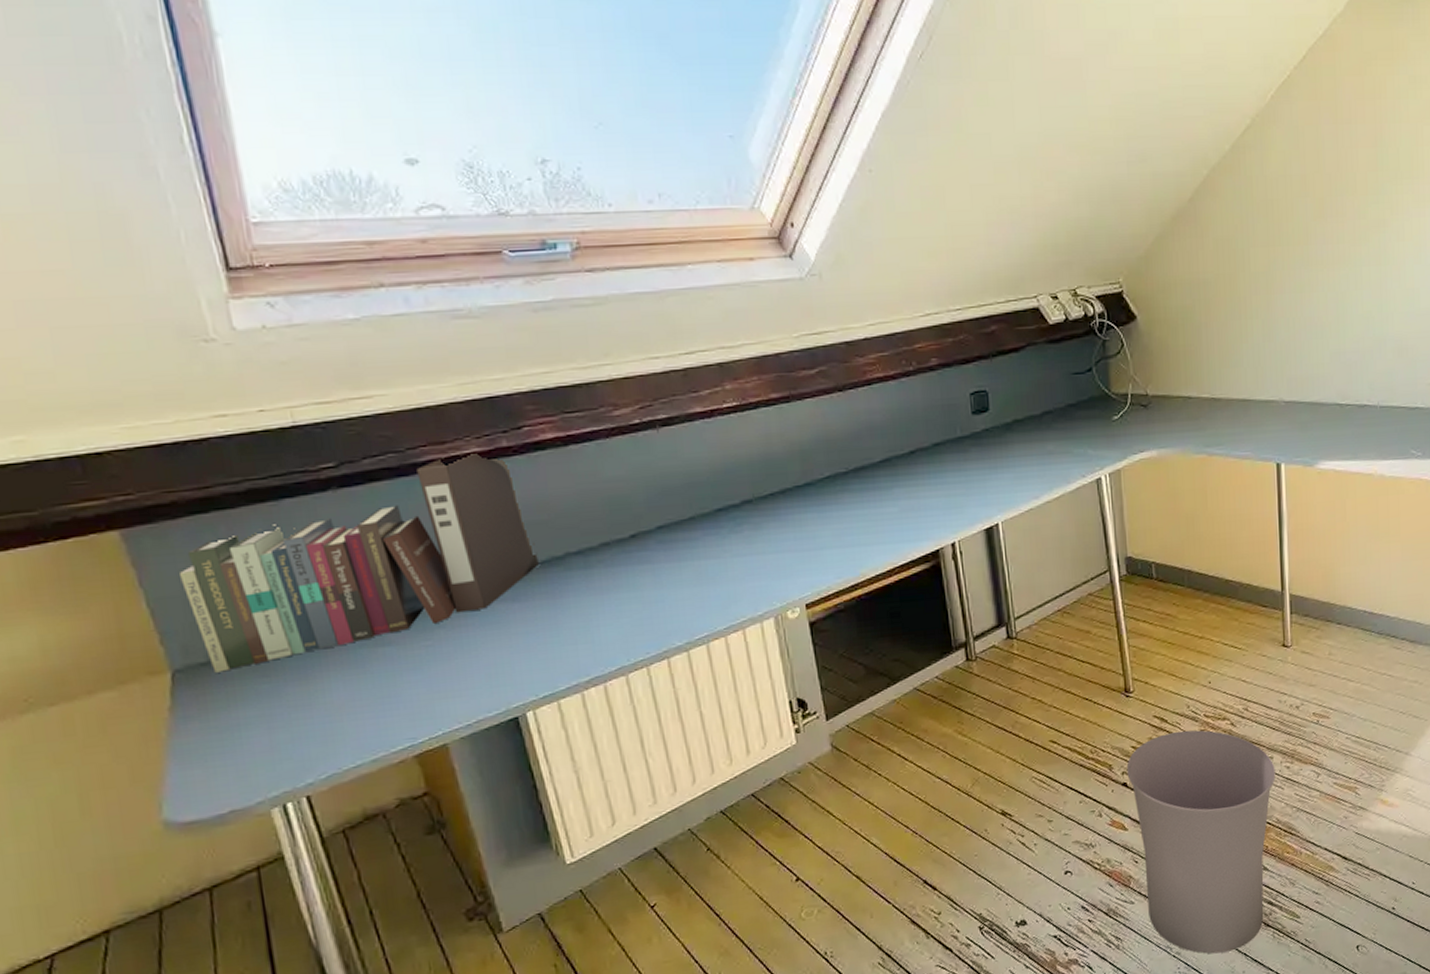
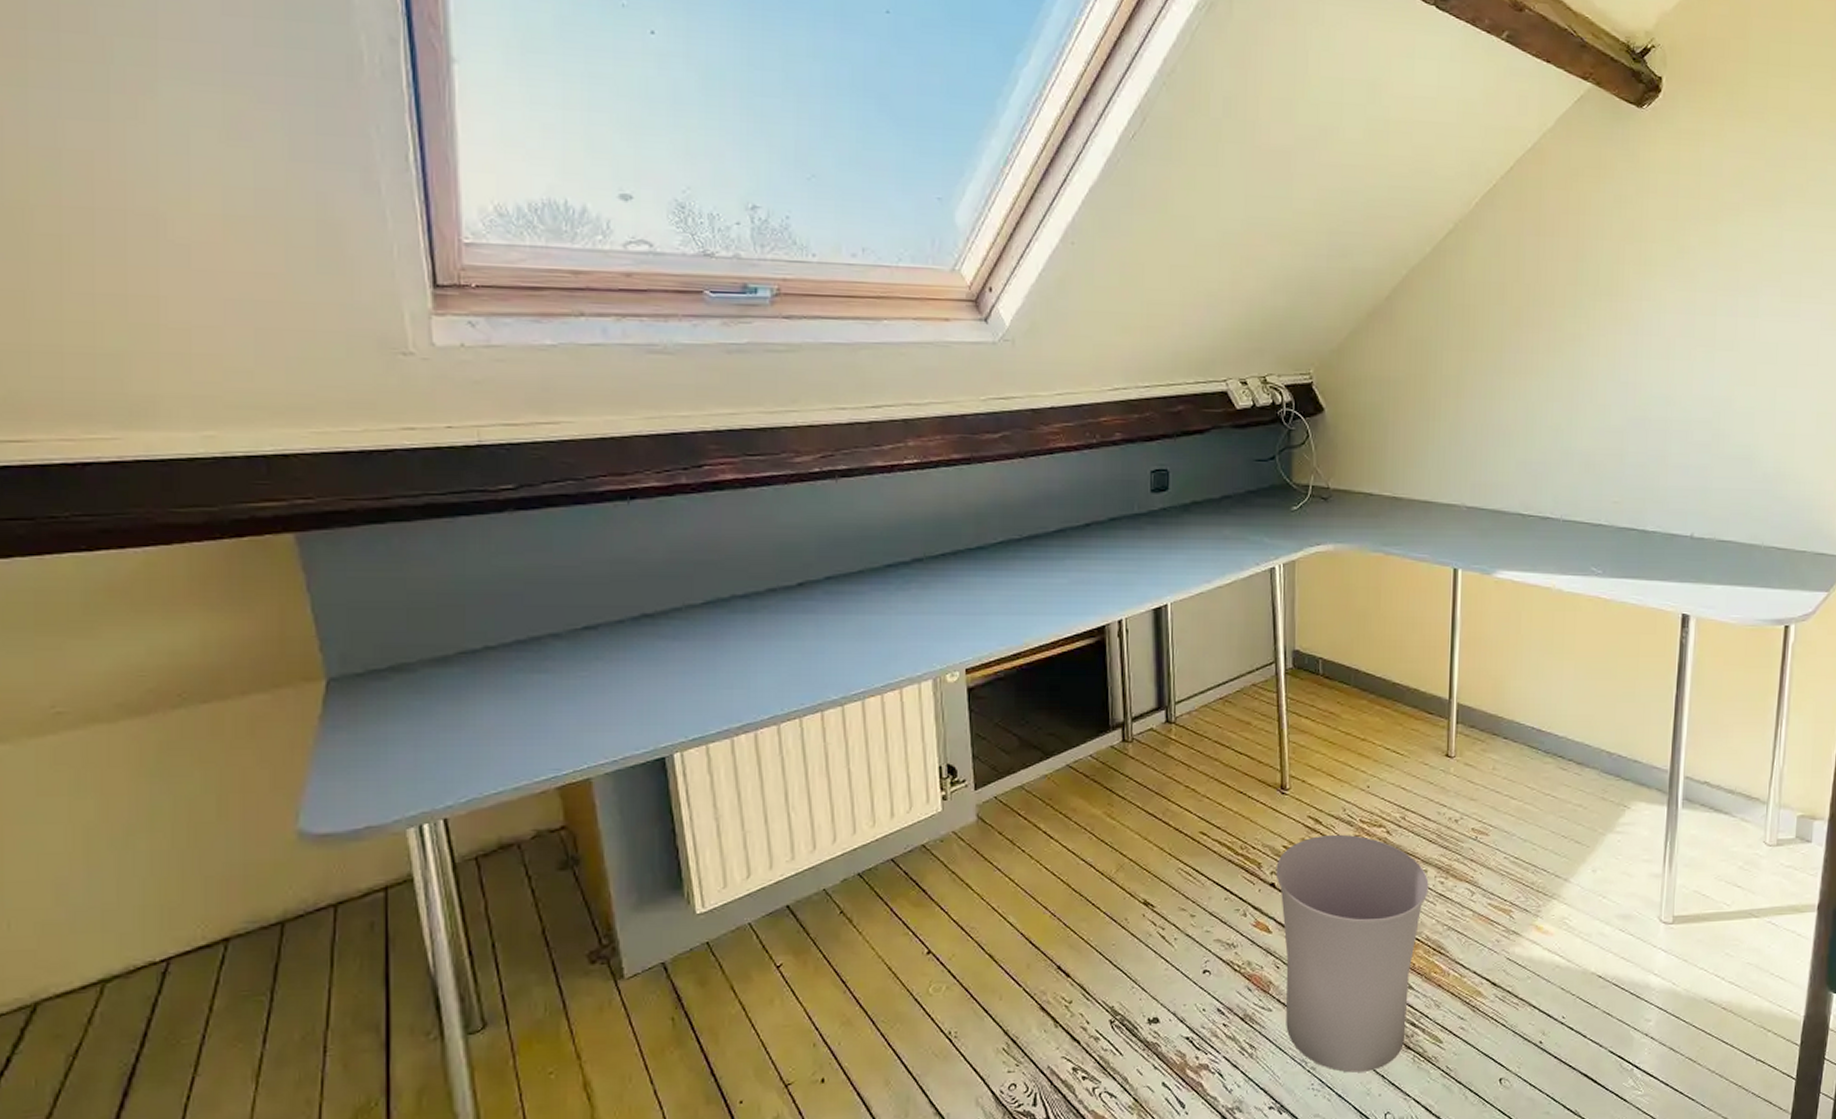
books: present [178,505,456,673] -> none [347,532,616,684]
binder: present [417,453,539,613] -> none [594,488,704,646]

